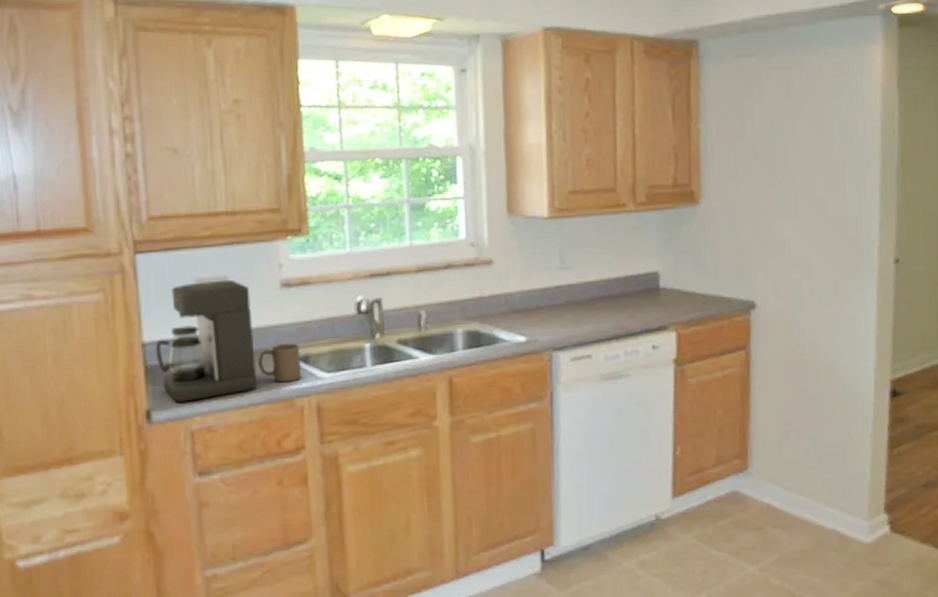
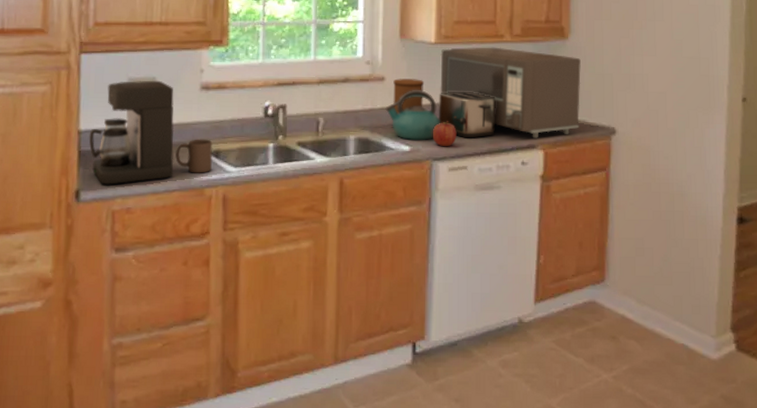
kettle: none [495,272,558,330] -> present [385,90,440,141]
canister: none [503,260,539,300] -> present [393,79,425,113]
fruit: none [550,305,578,335] -> present [432,121,457,147]
microwave: none [555,218,715,319] -> present [440,47,581,138]
toaster: none [555,270,622,324] -> present [438,91,496,138]

